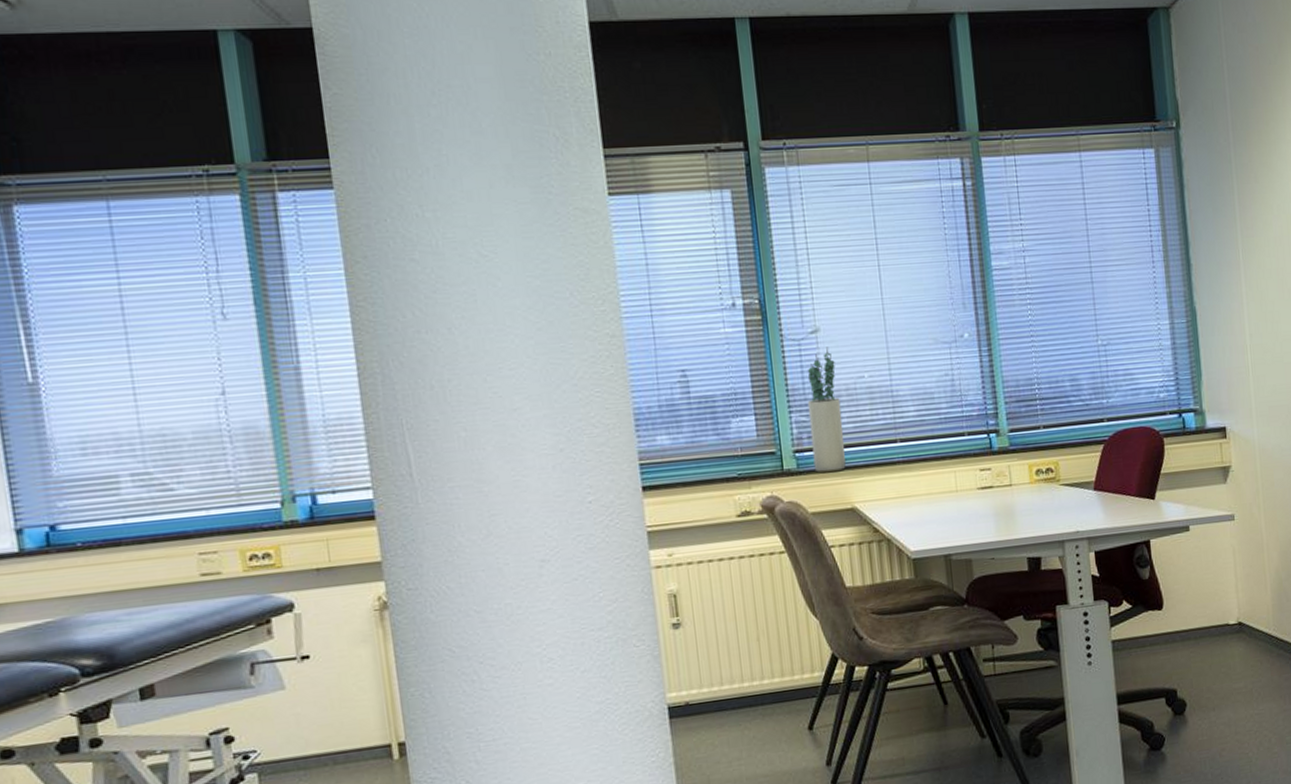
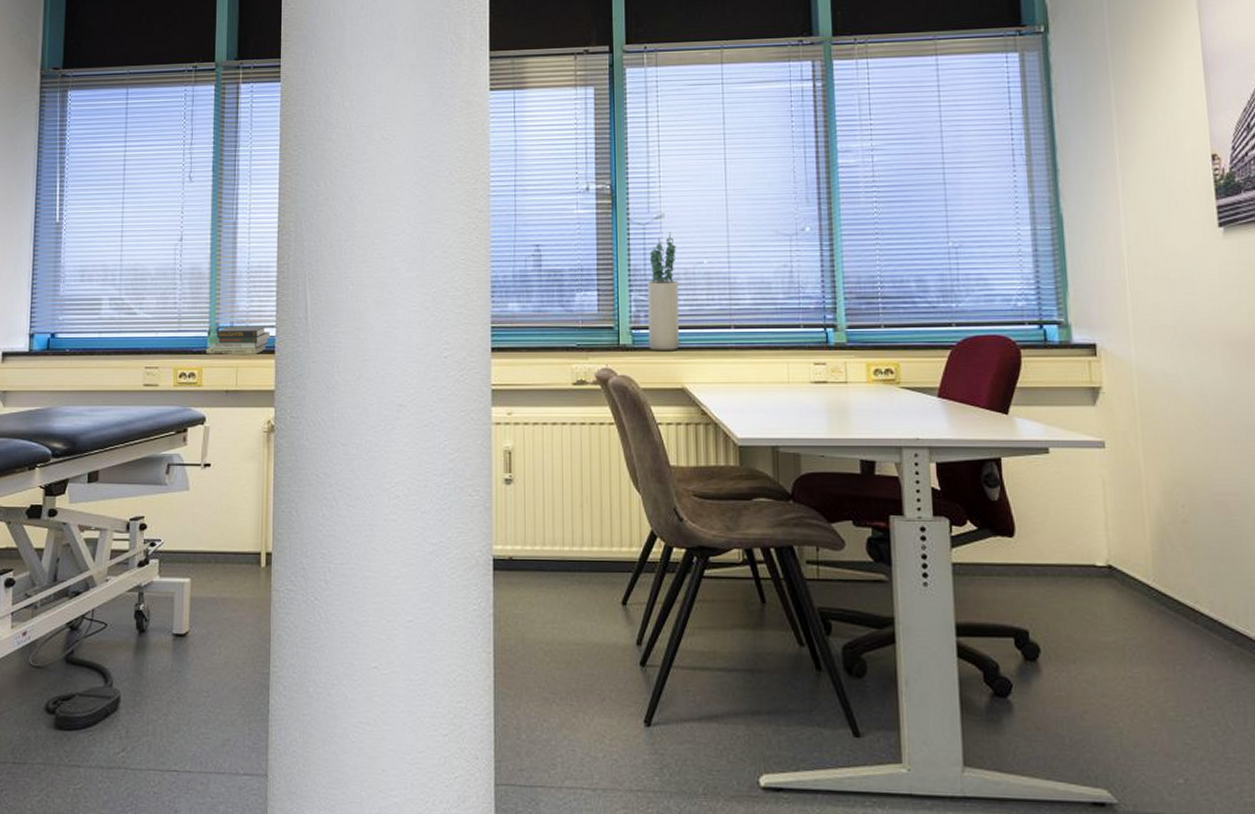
books: none [281,489,367,531] -> present [205,327,271,356]

